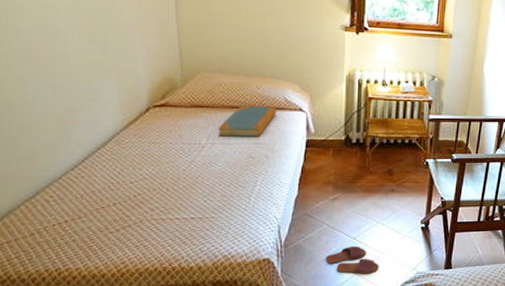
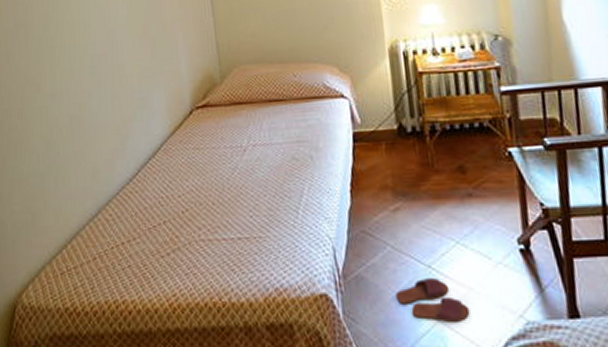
book: present [217,106,276,137] -> none [257,95,316,137]

